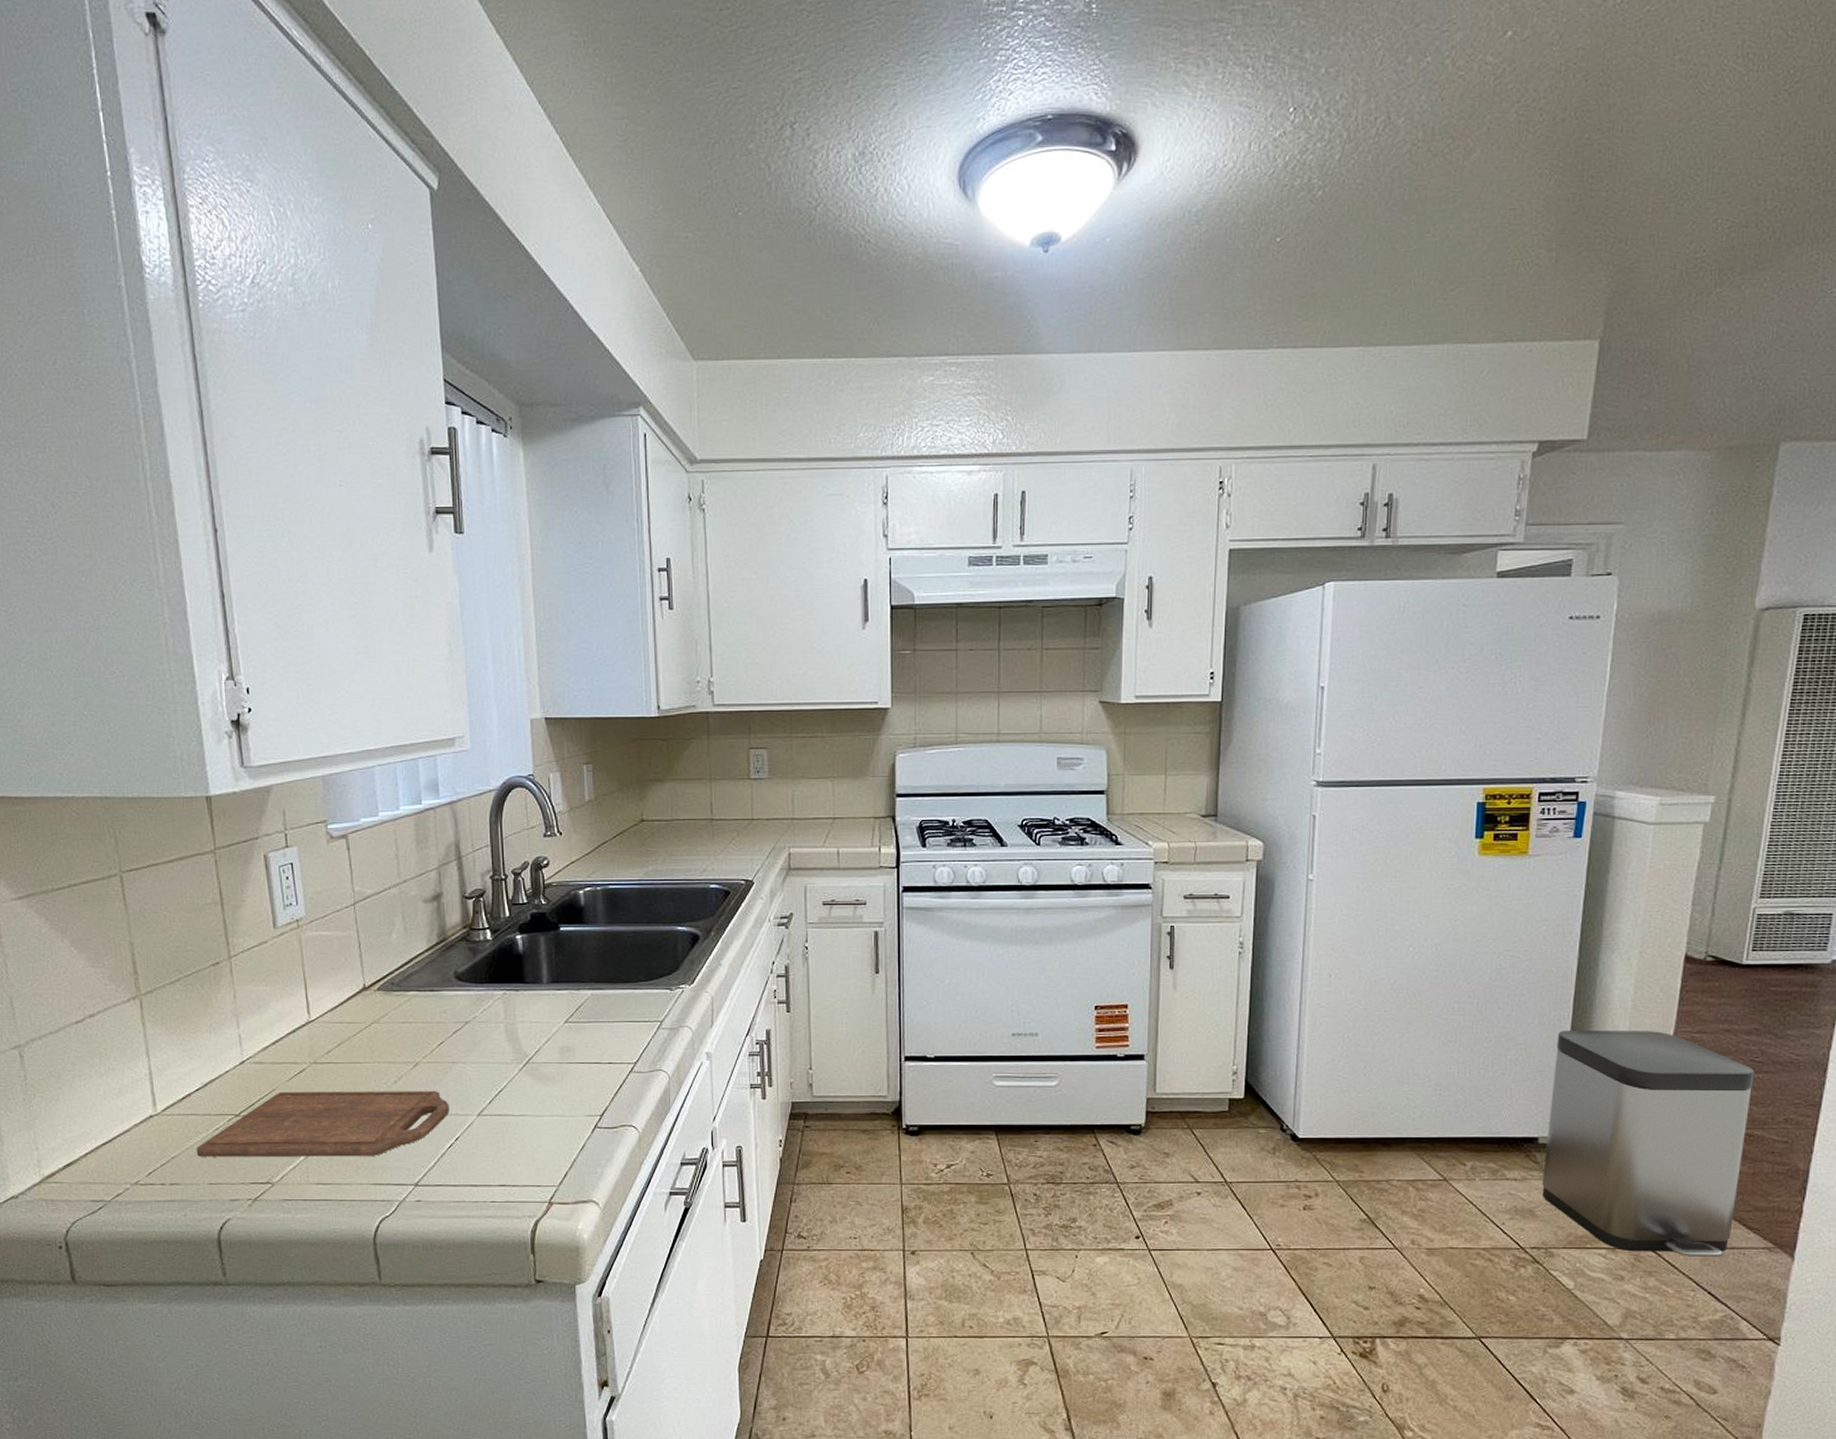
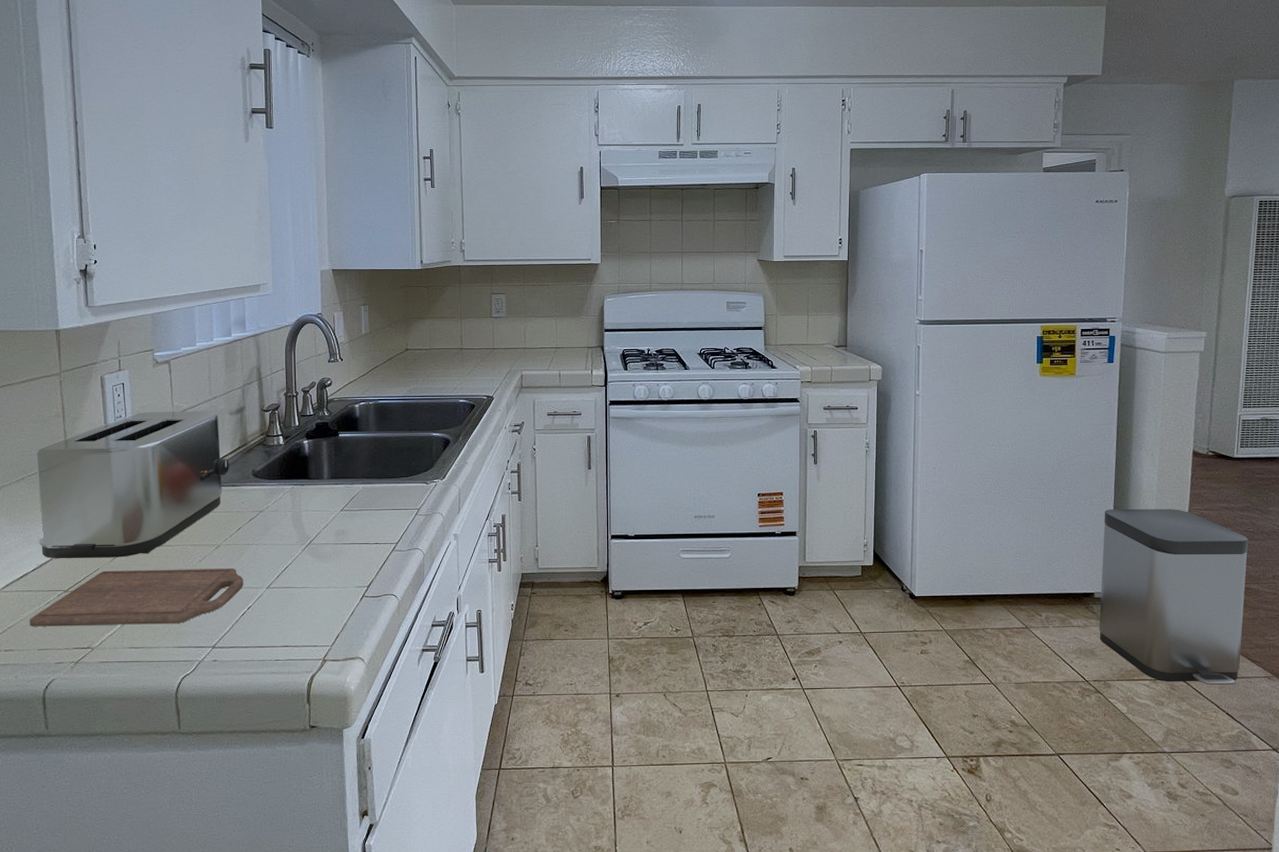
toaster: none [192,898,426,1077] -> present [36,411,229,559]

